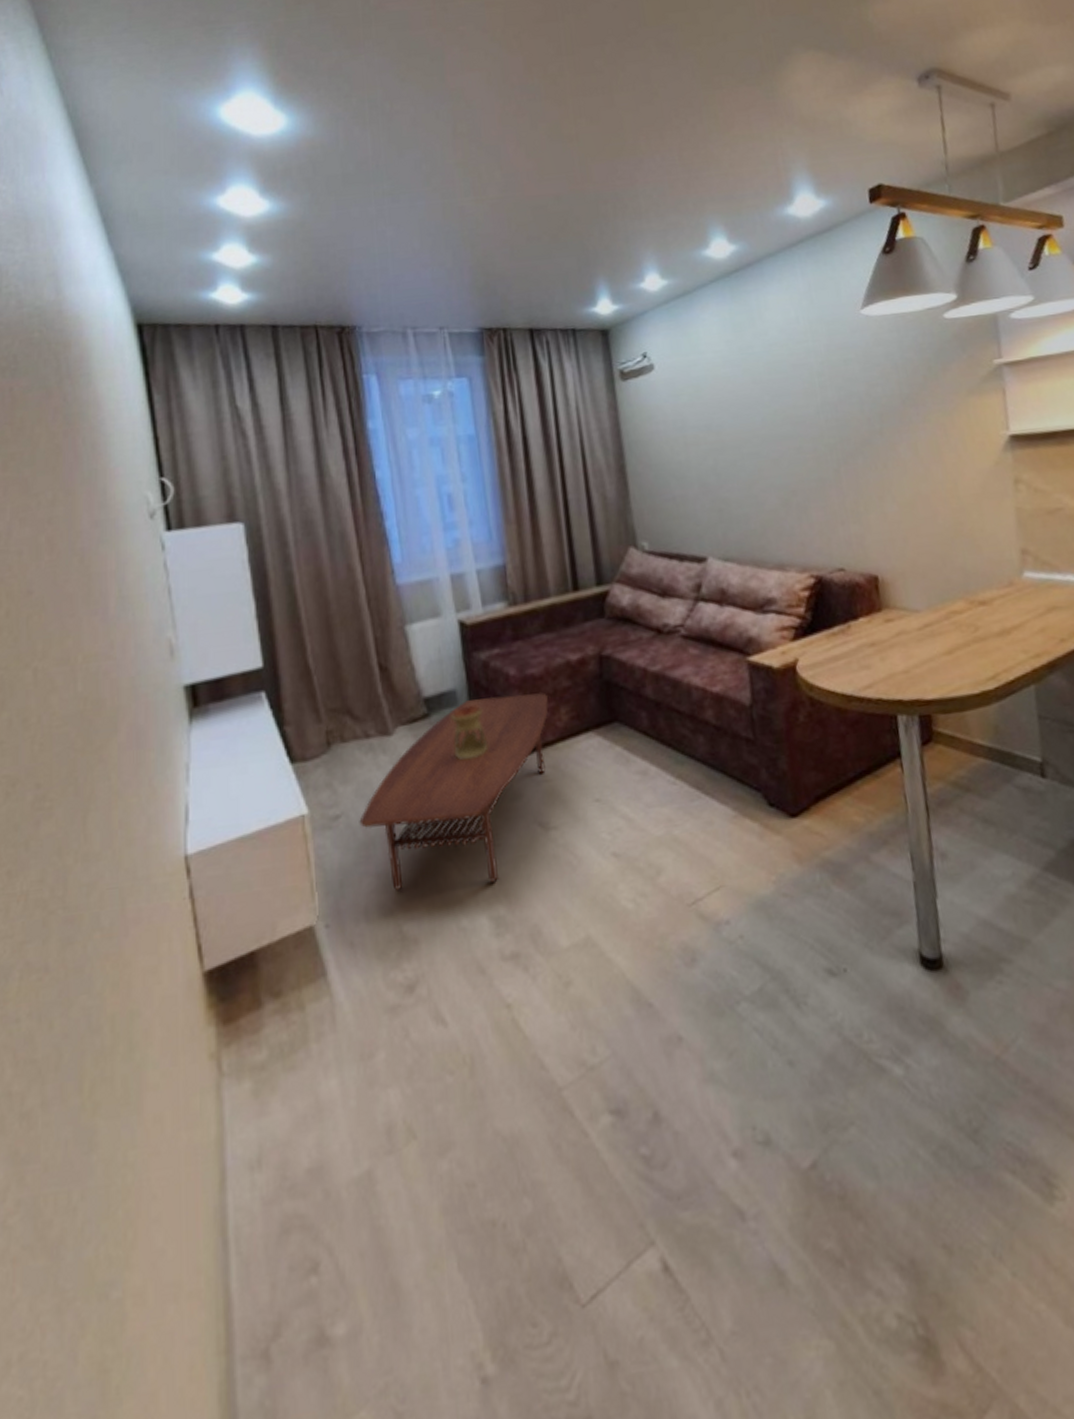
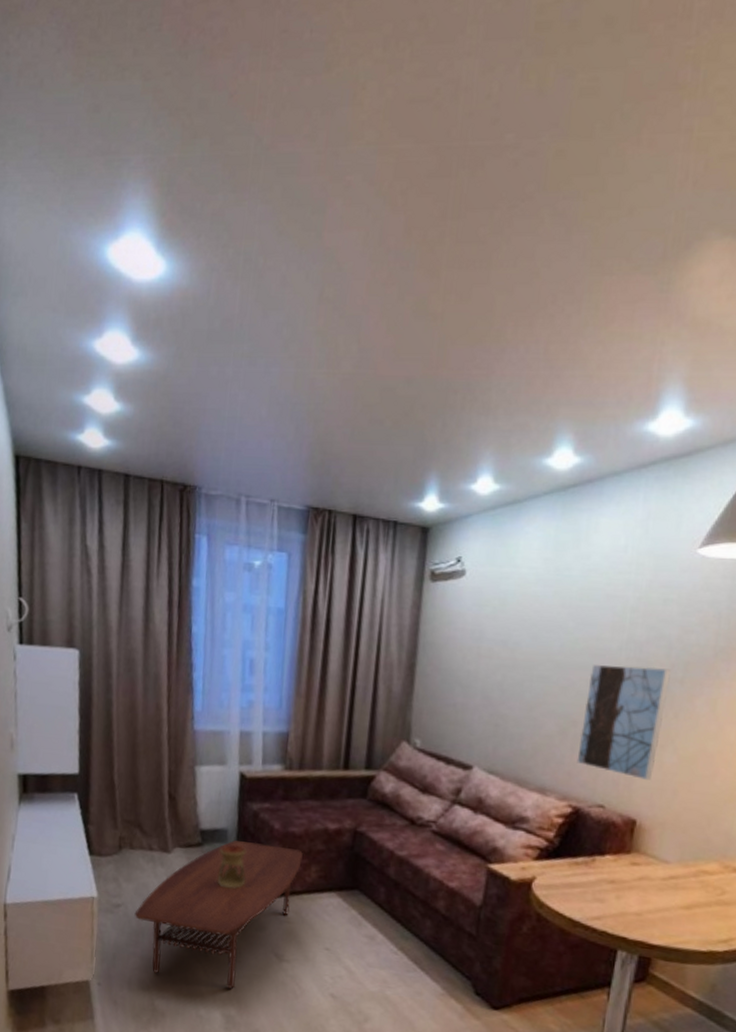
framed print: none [796,423,880,535] -> present [576,664,672,780]

